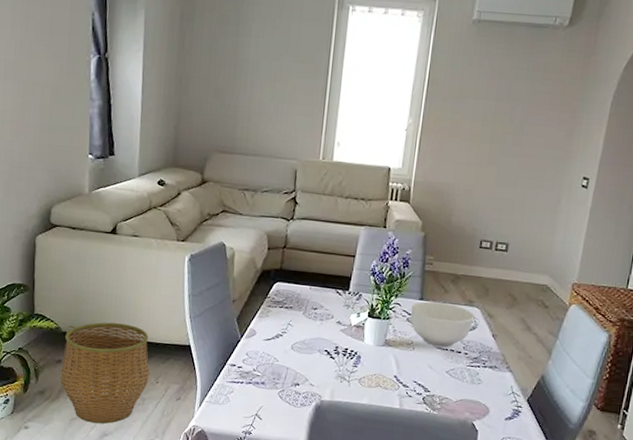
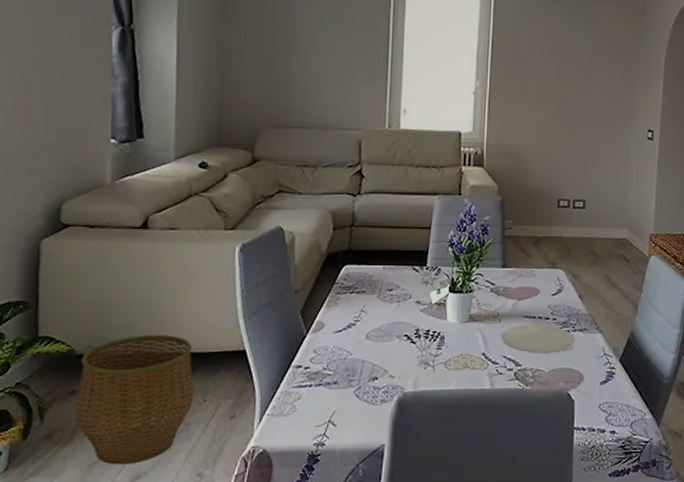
bowl: present [411,301,474,348] -> none [494,268,559,316]
plate: none [412,354,485,385] -> present [500,323,575,353]

